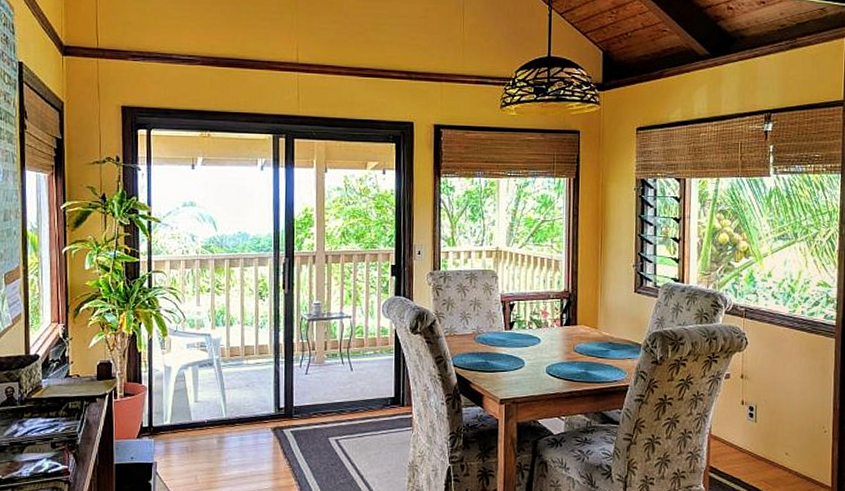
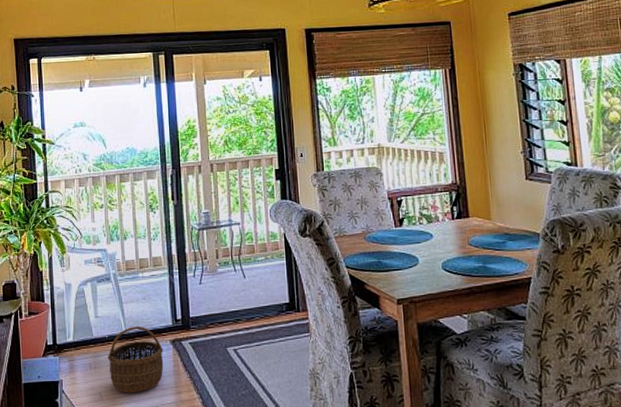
wicker basket: none [205,413,264,478] -> present [107,326,164,393]

